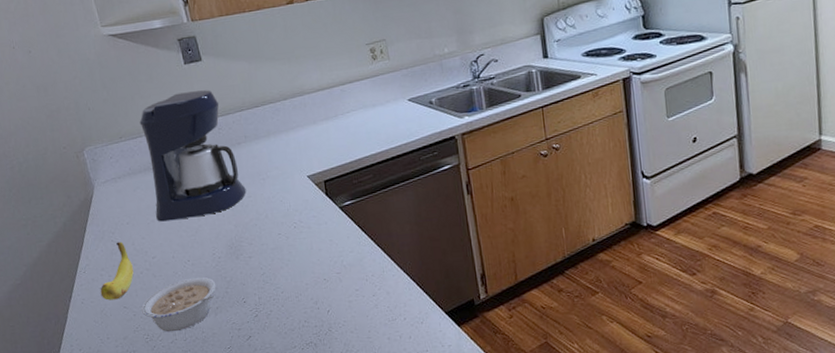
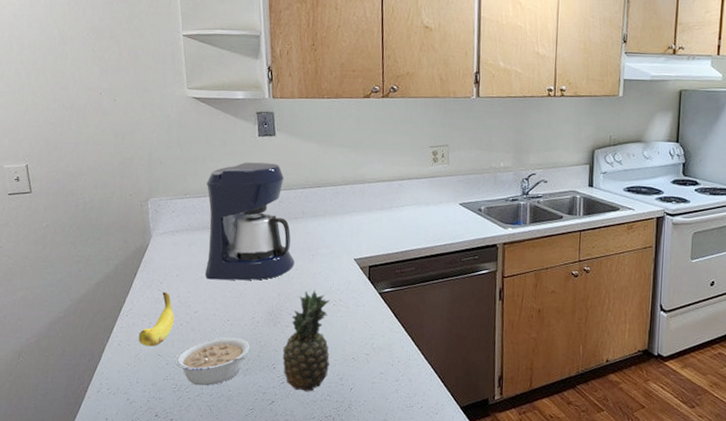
fruit: none [250,215,302,321] -> present [282,290,330,392]

